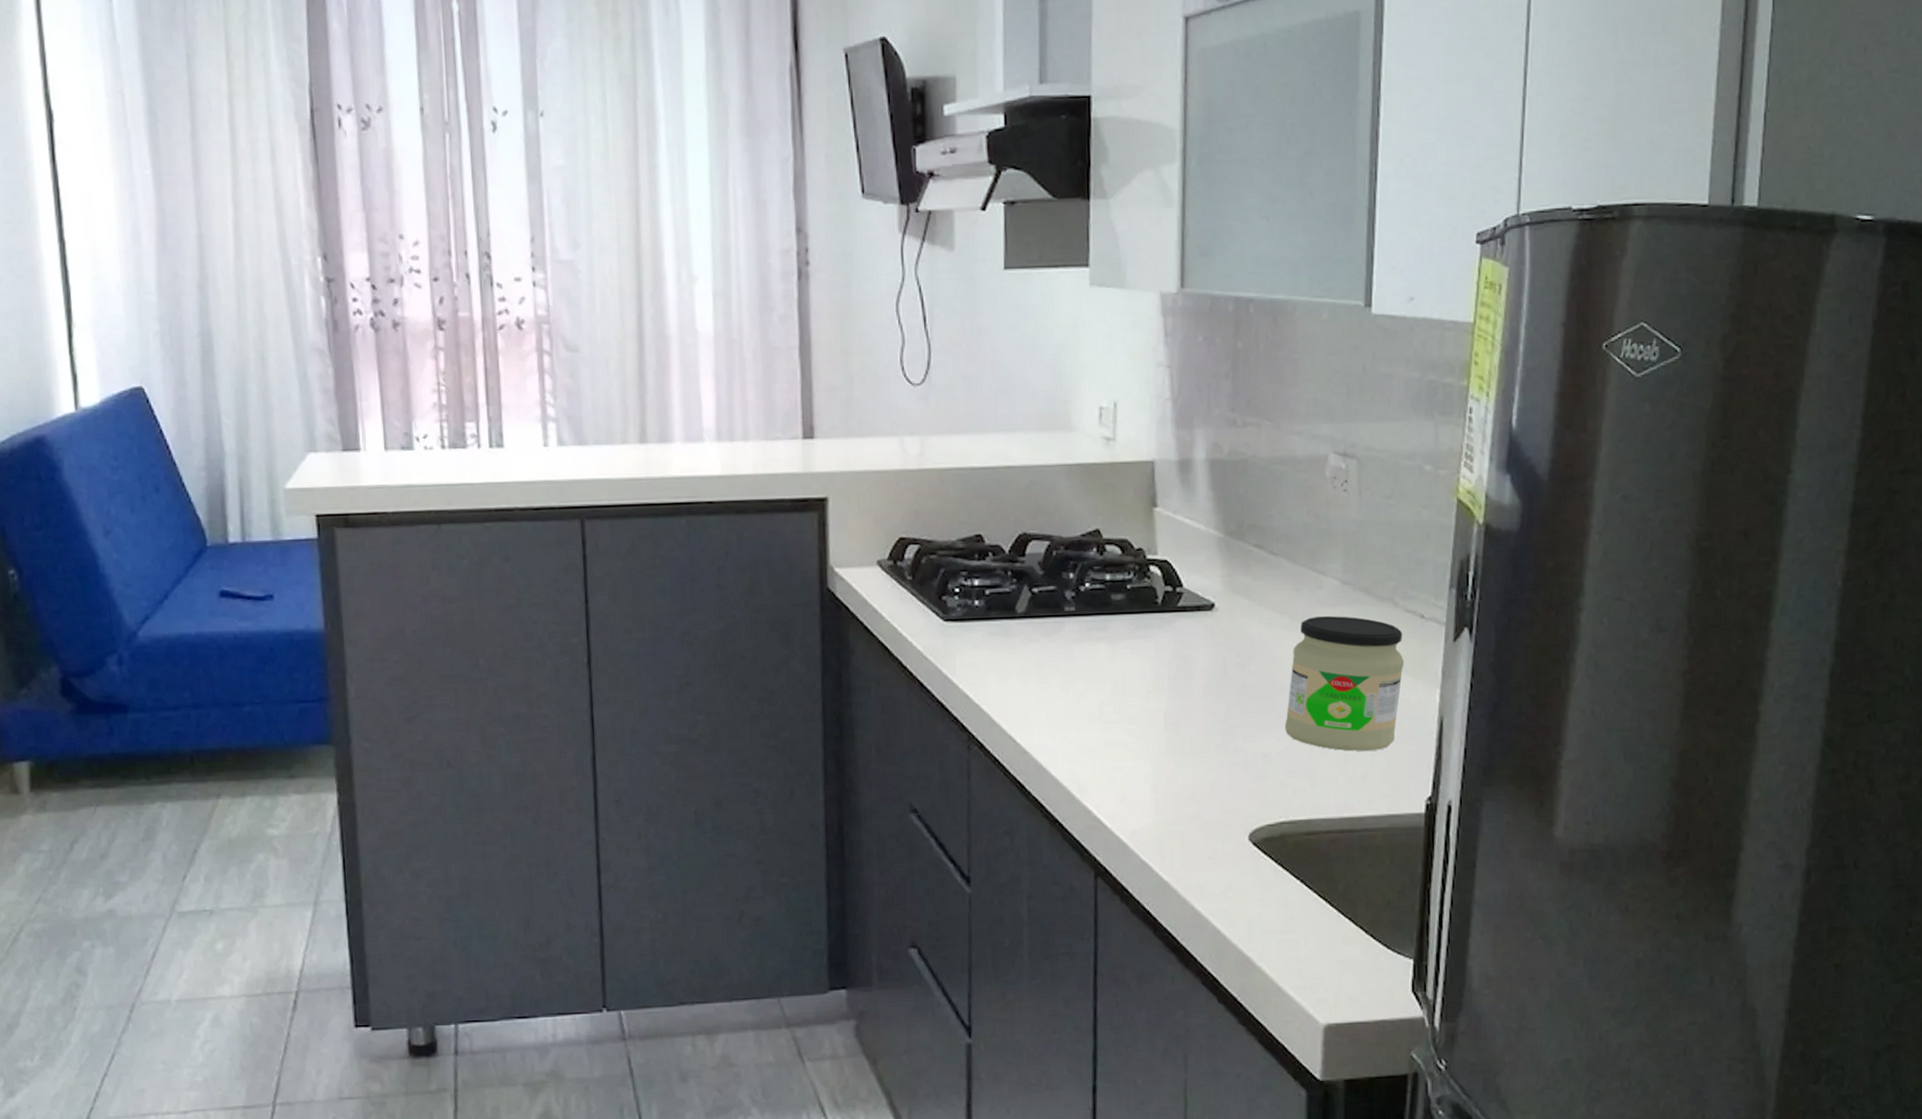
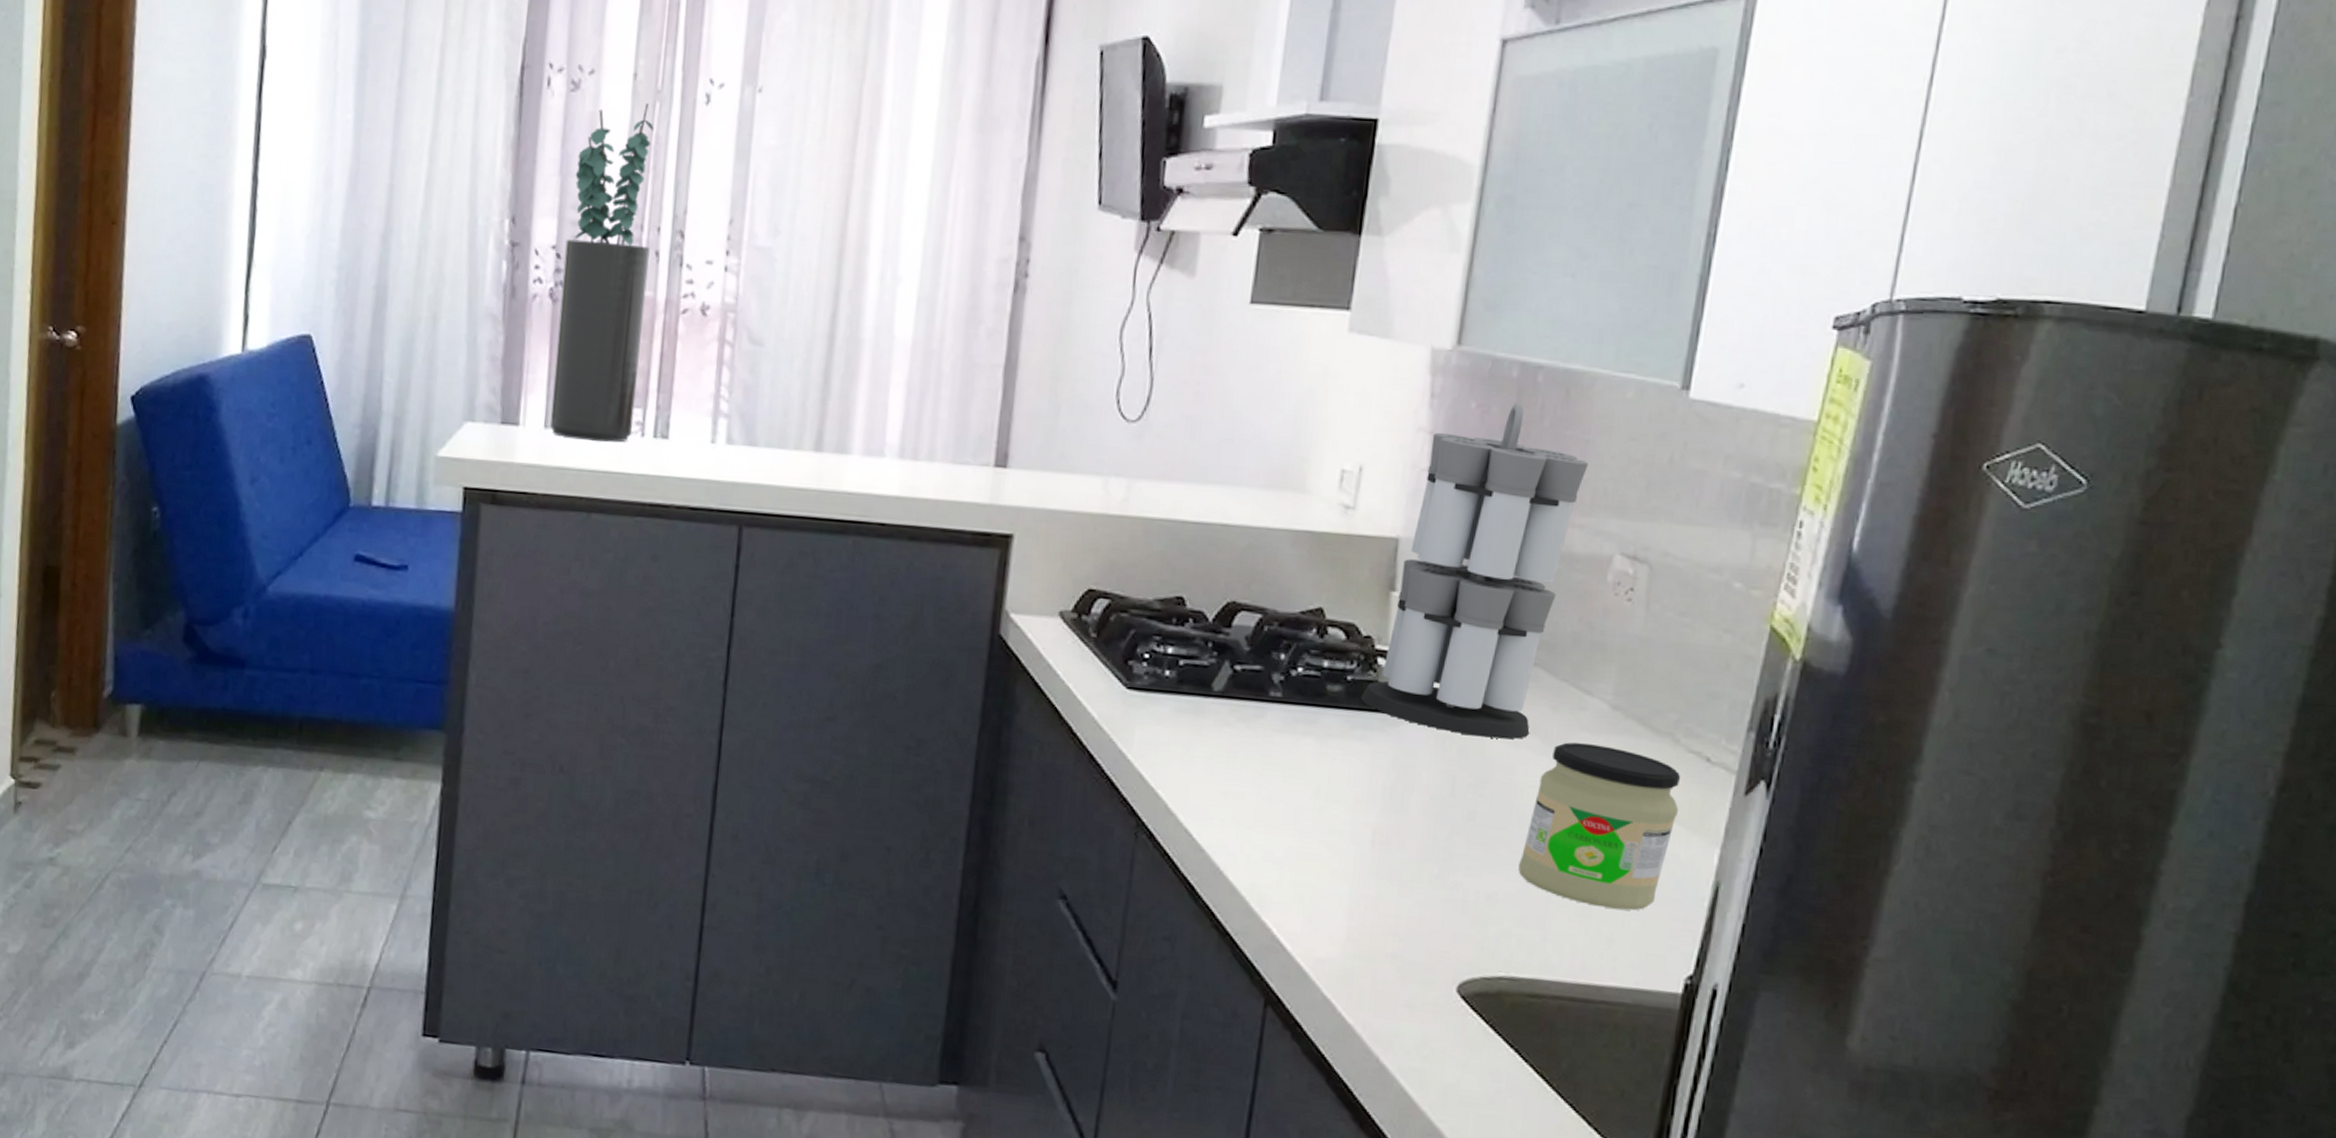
vase: none [378,135,469,456] -> present [549,103,654,442]
spice rack: none [1140,333,1299,623] -> present [1360,403,1588,740]

